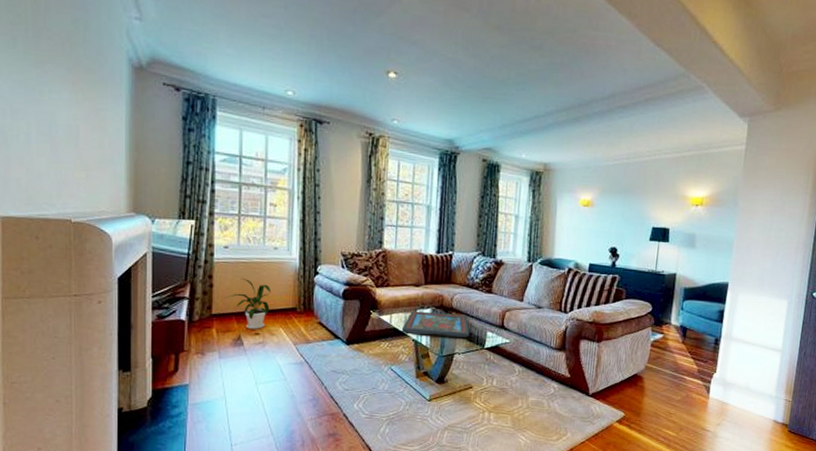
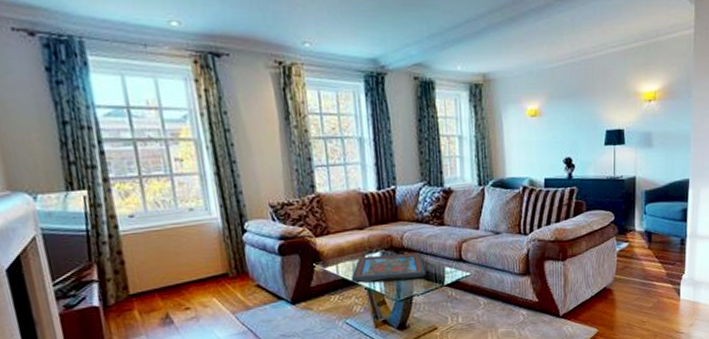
house plant: present [224,279,272,329] -> none [140,249,198,305]

